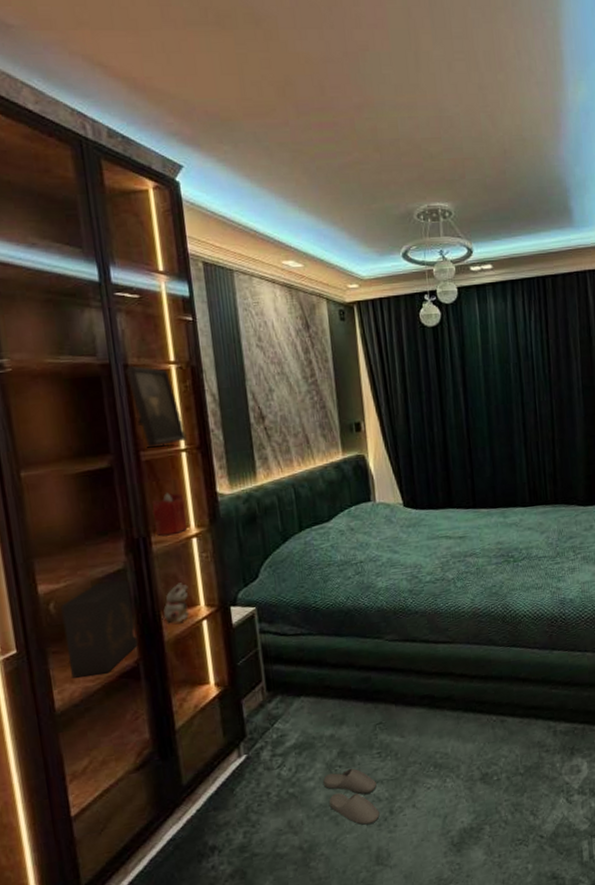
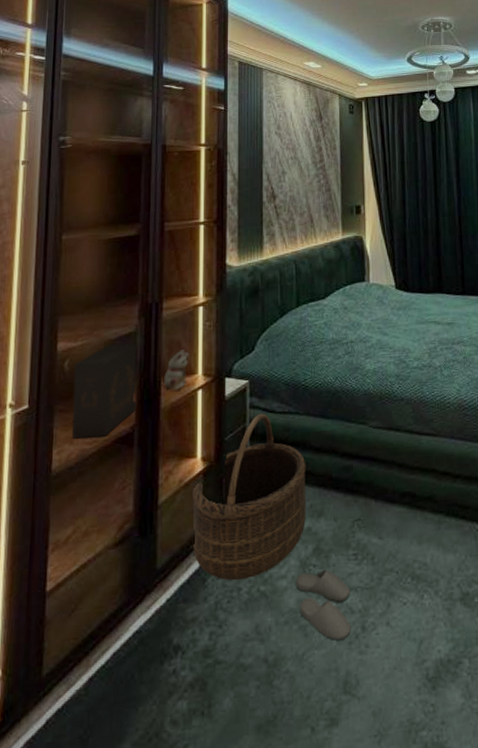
picture frame: present [125,365,187,448] -> none [163,146,206,219]
candle: present [152,492,187,536] -> none [167,261,197,302]
basket: none [209,637,328,788] -> present [192,413,306,581]

